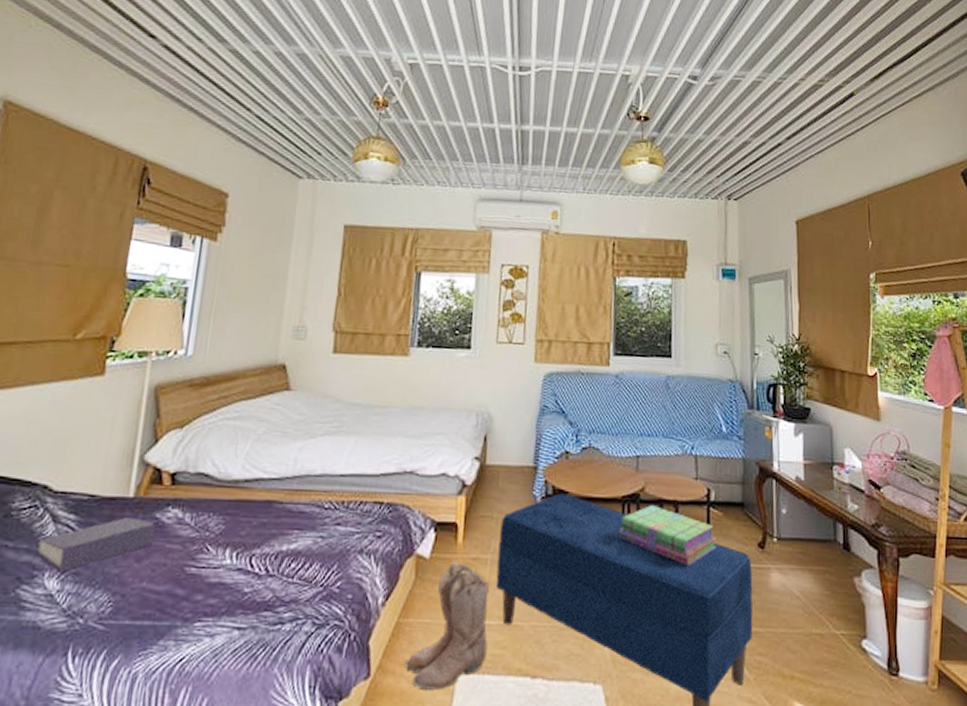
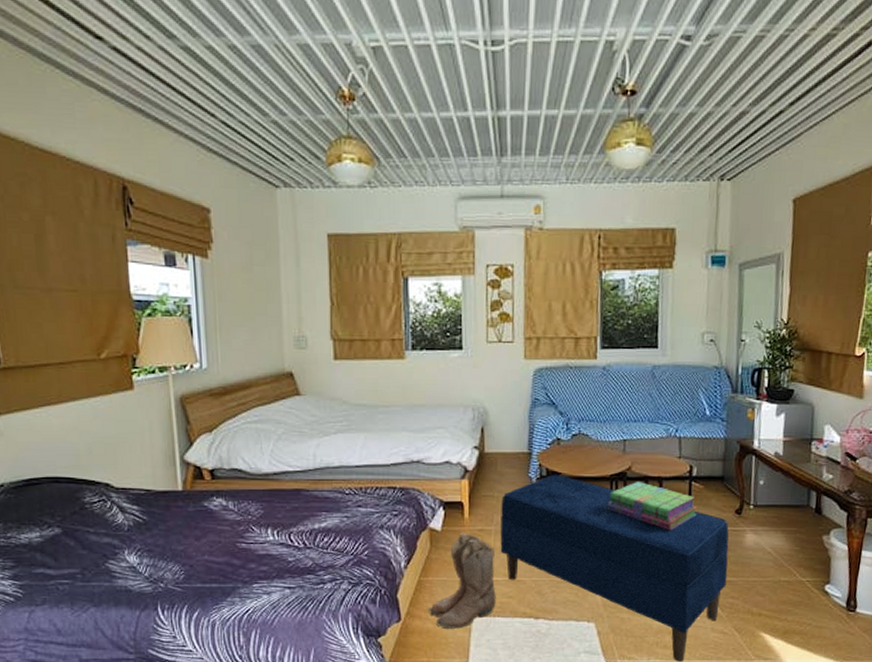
book: present [36,517,155,572] -> none [112,507,207,550]

